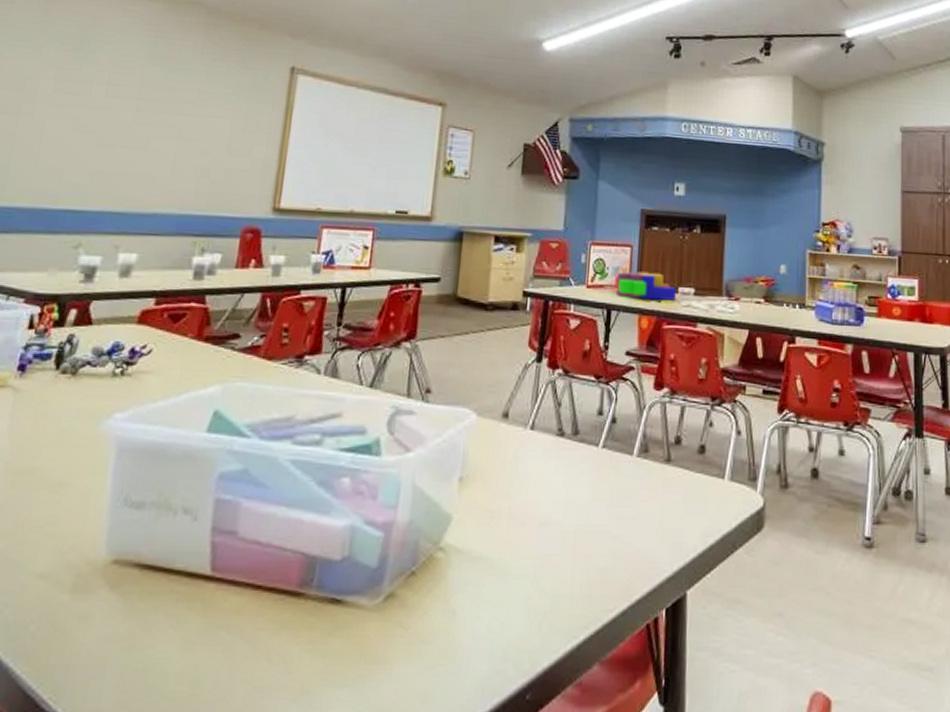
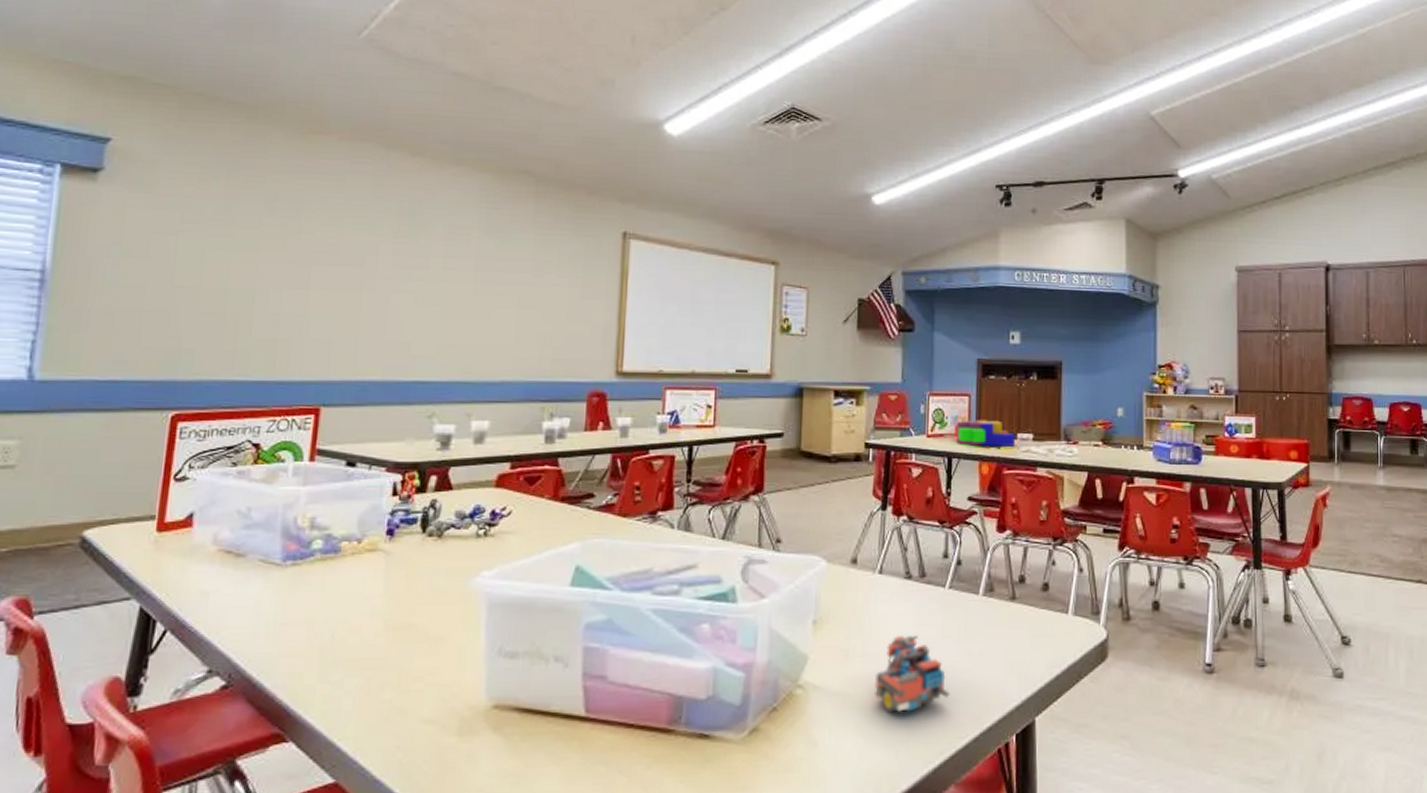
toy car: none [518,497,598,580] -> present [873,636,950,712]

